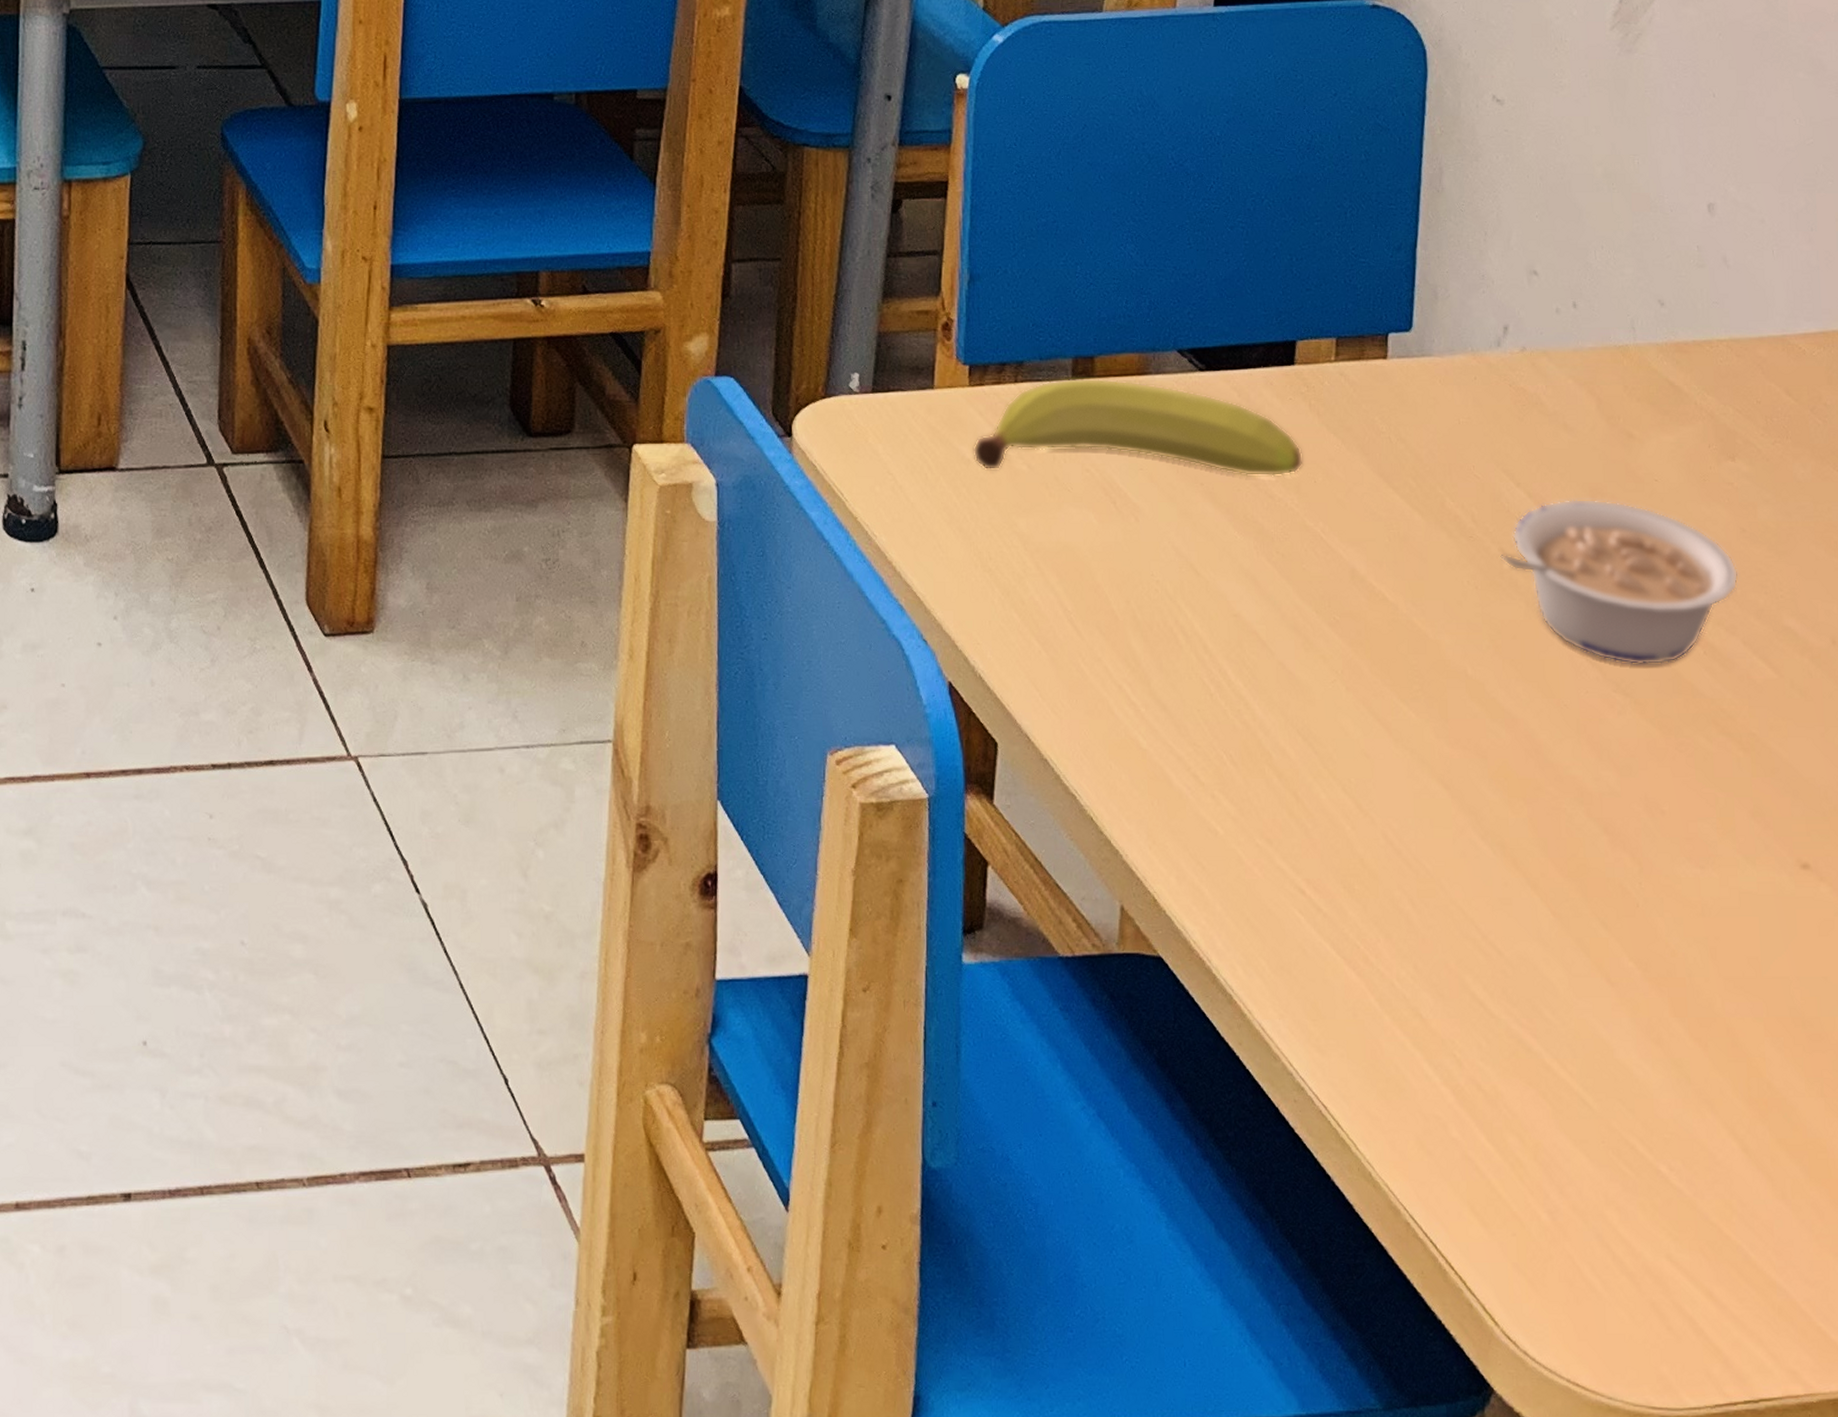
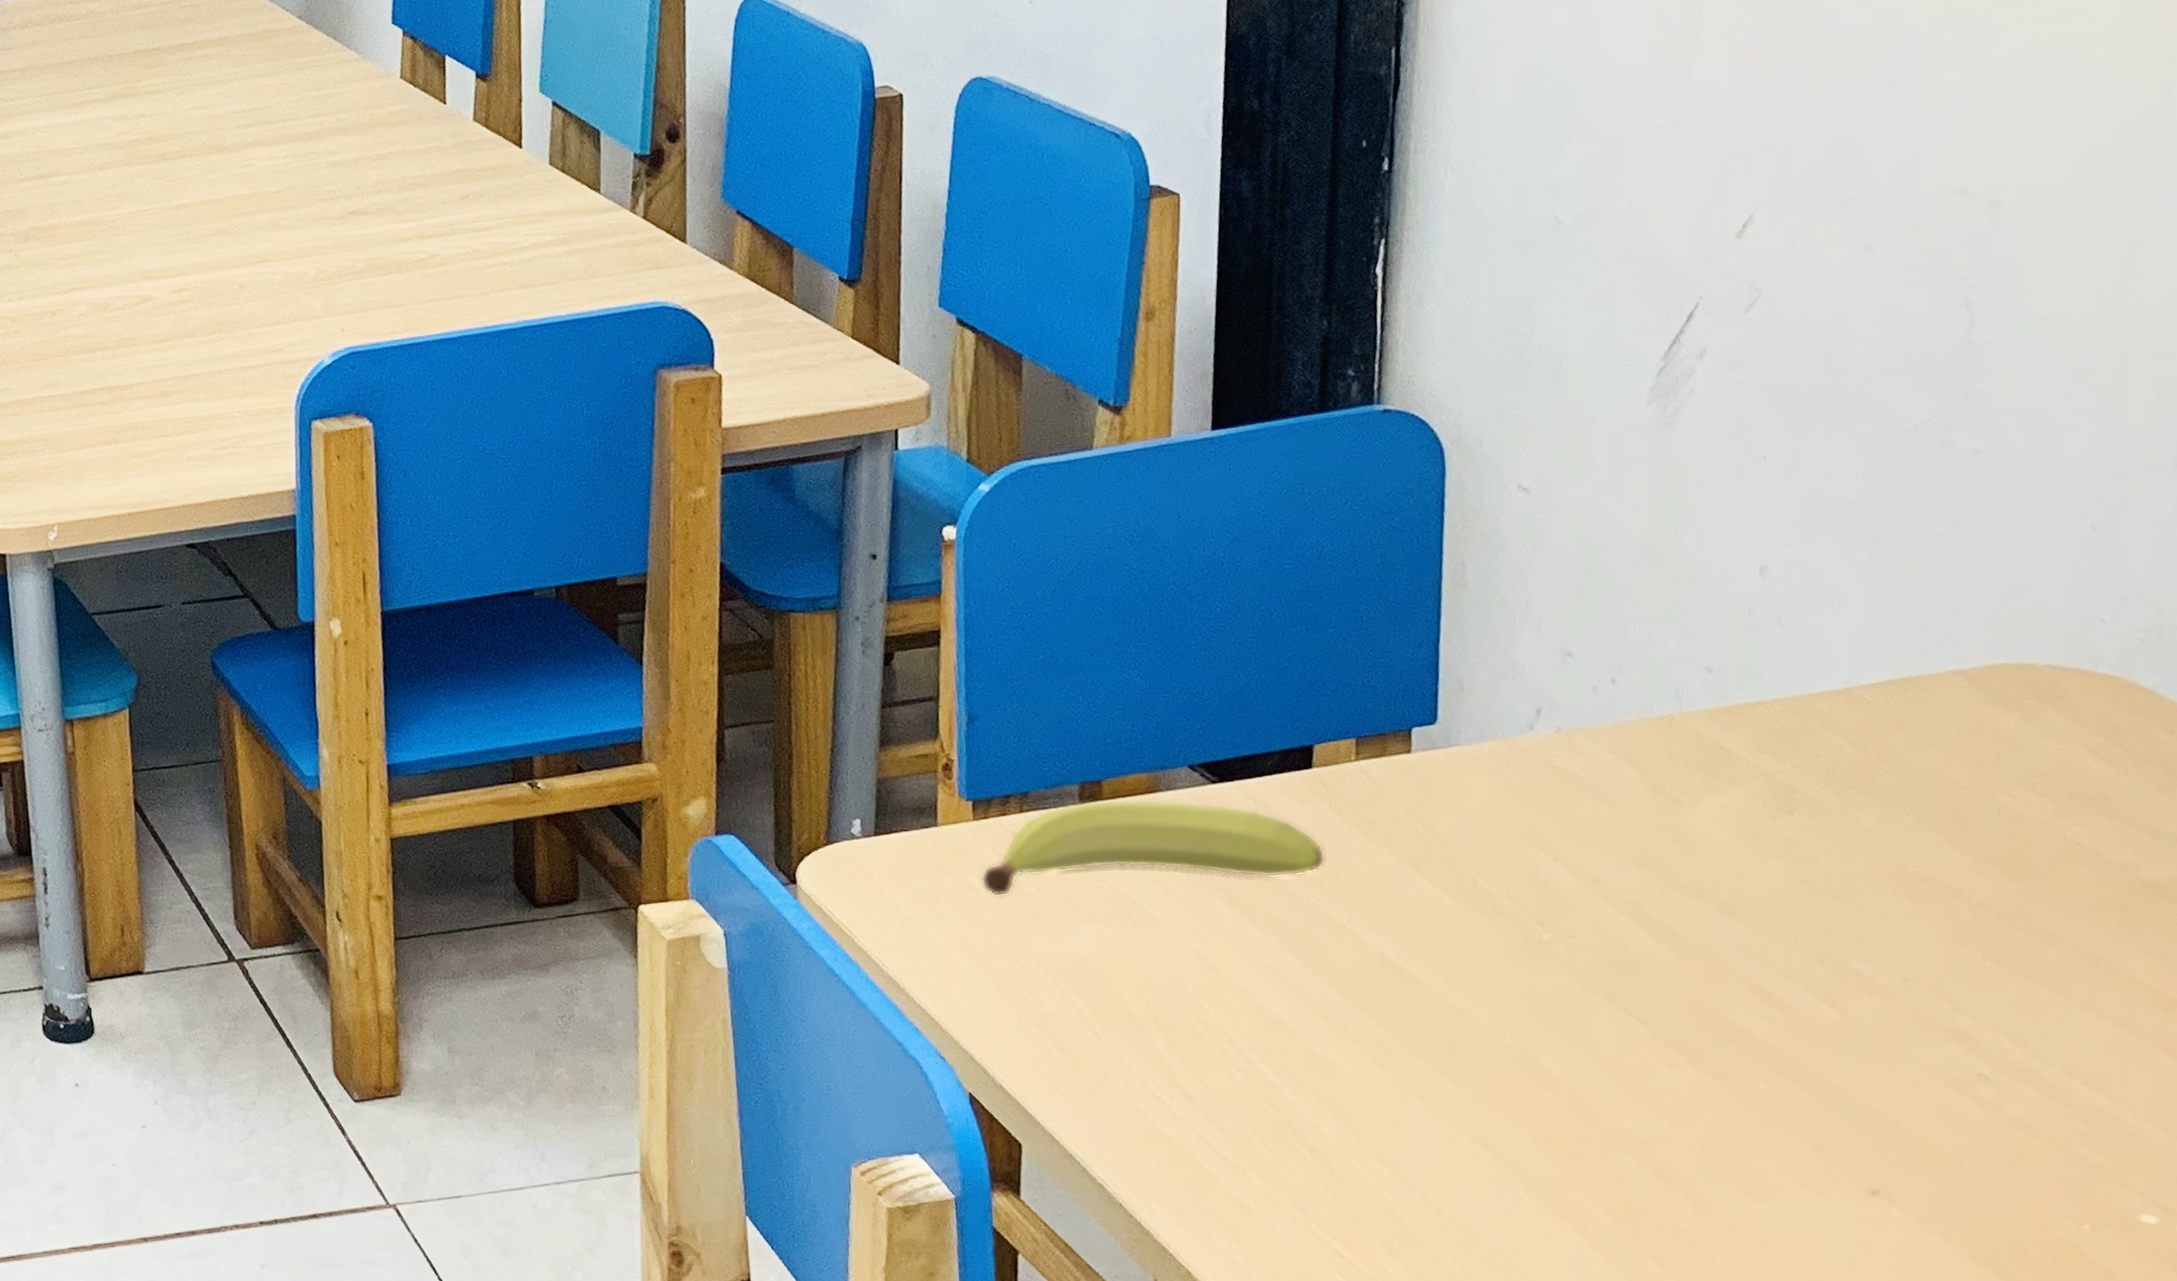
legume: present [1500,498,1739,665] -> none [1539,865,1799,1020]

